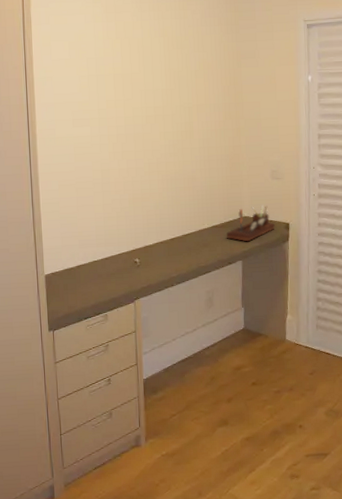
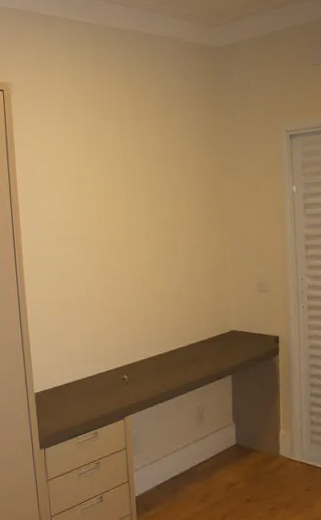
desk organizer: present [226,205,275,242] -> none [214,318,264,356]

